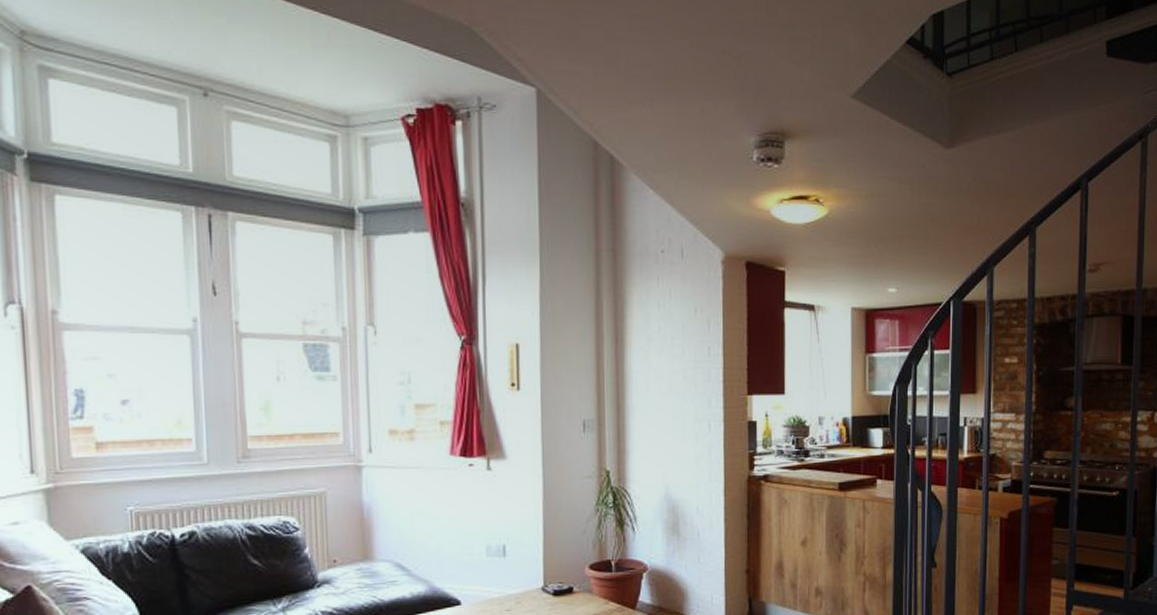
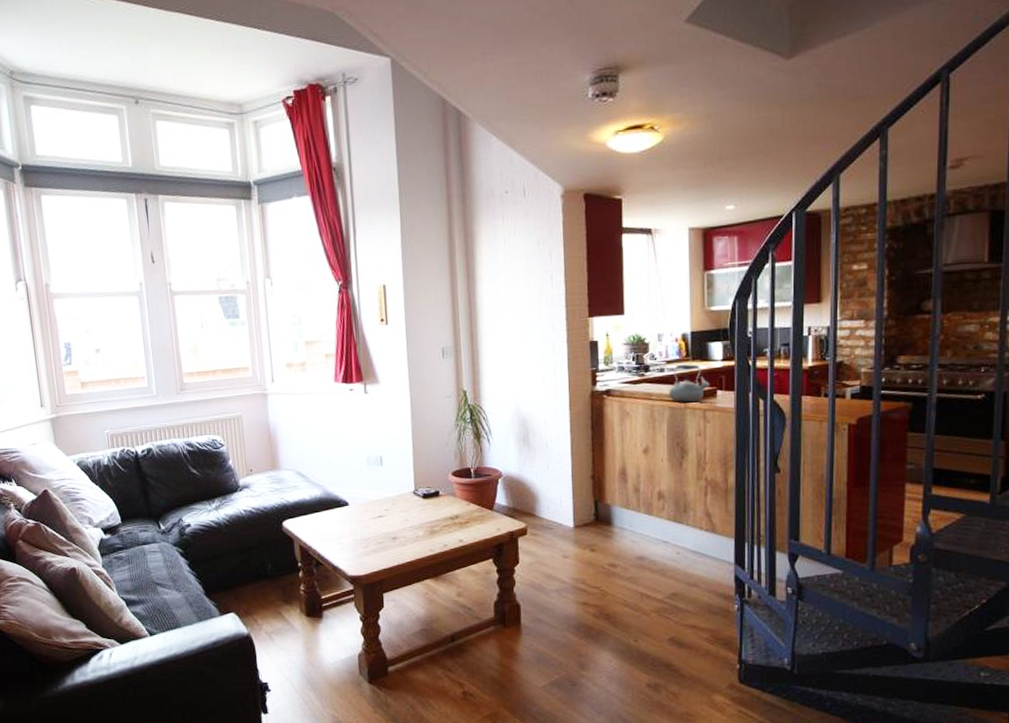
kettle: none [829,450,870,492] -> present [669,364,710,403]

